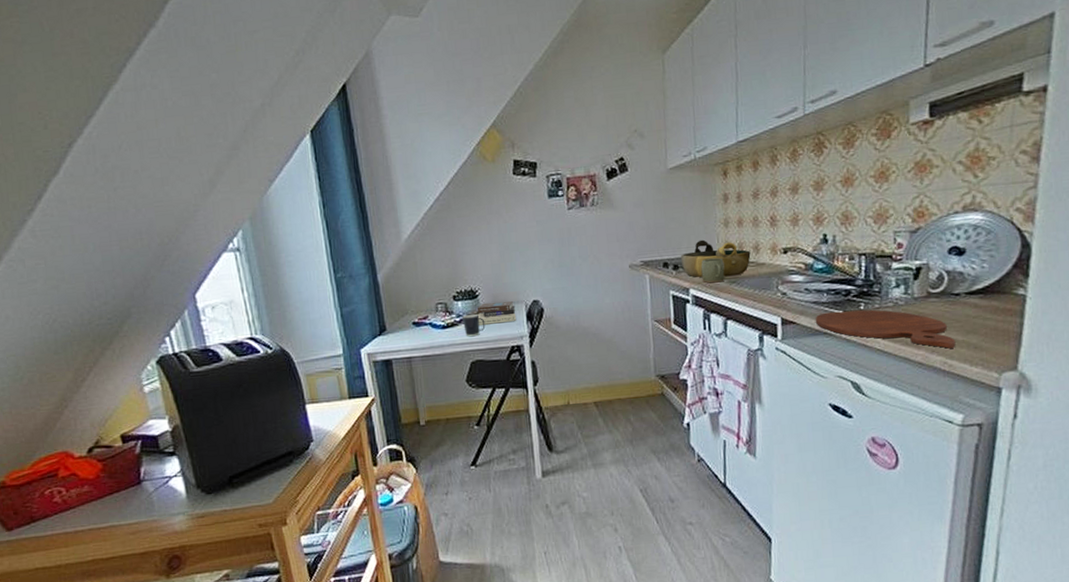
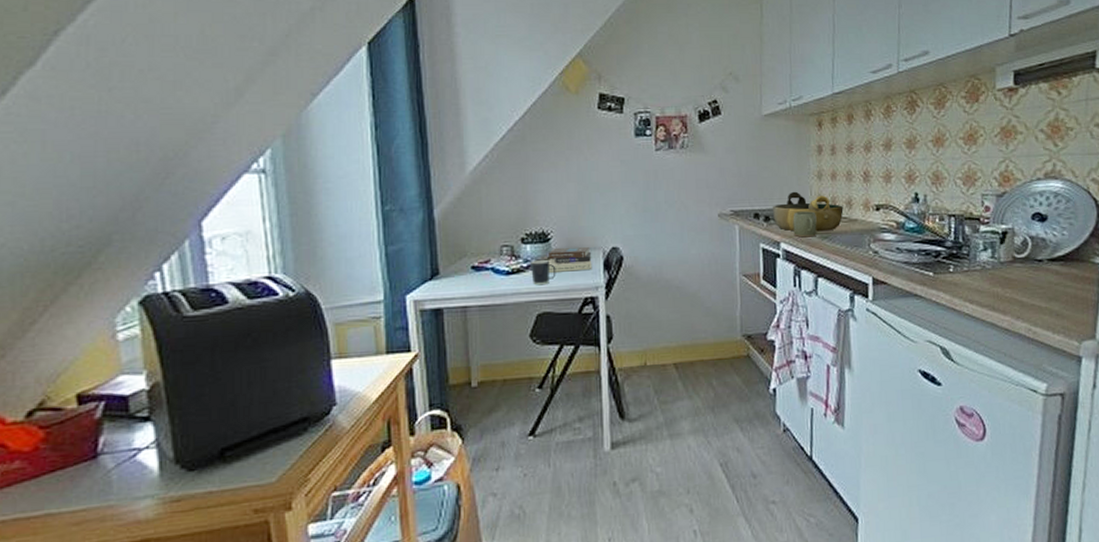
cutting board: present [815,309,956,349] -> none [906,272,1040,315]

